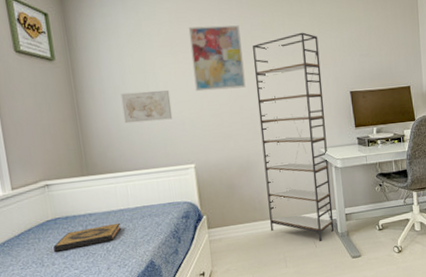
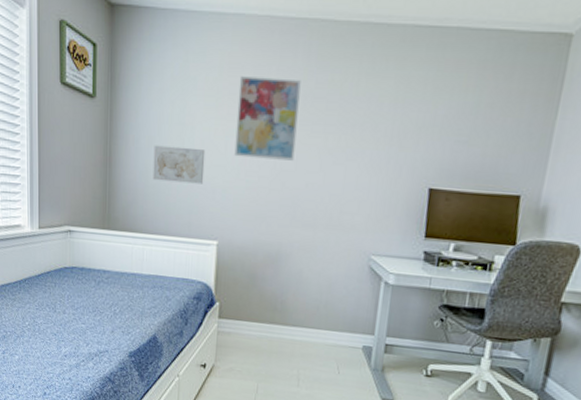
hardback book: present [53,222,122,252] -> none [67,283,132,304]
shelving unit: present [253,32,335,241] -> none [288,99,401,368]

